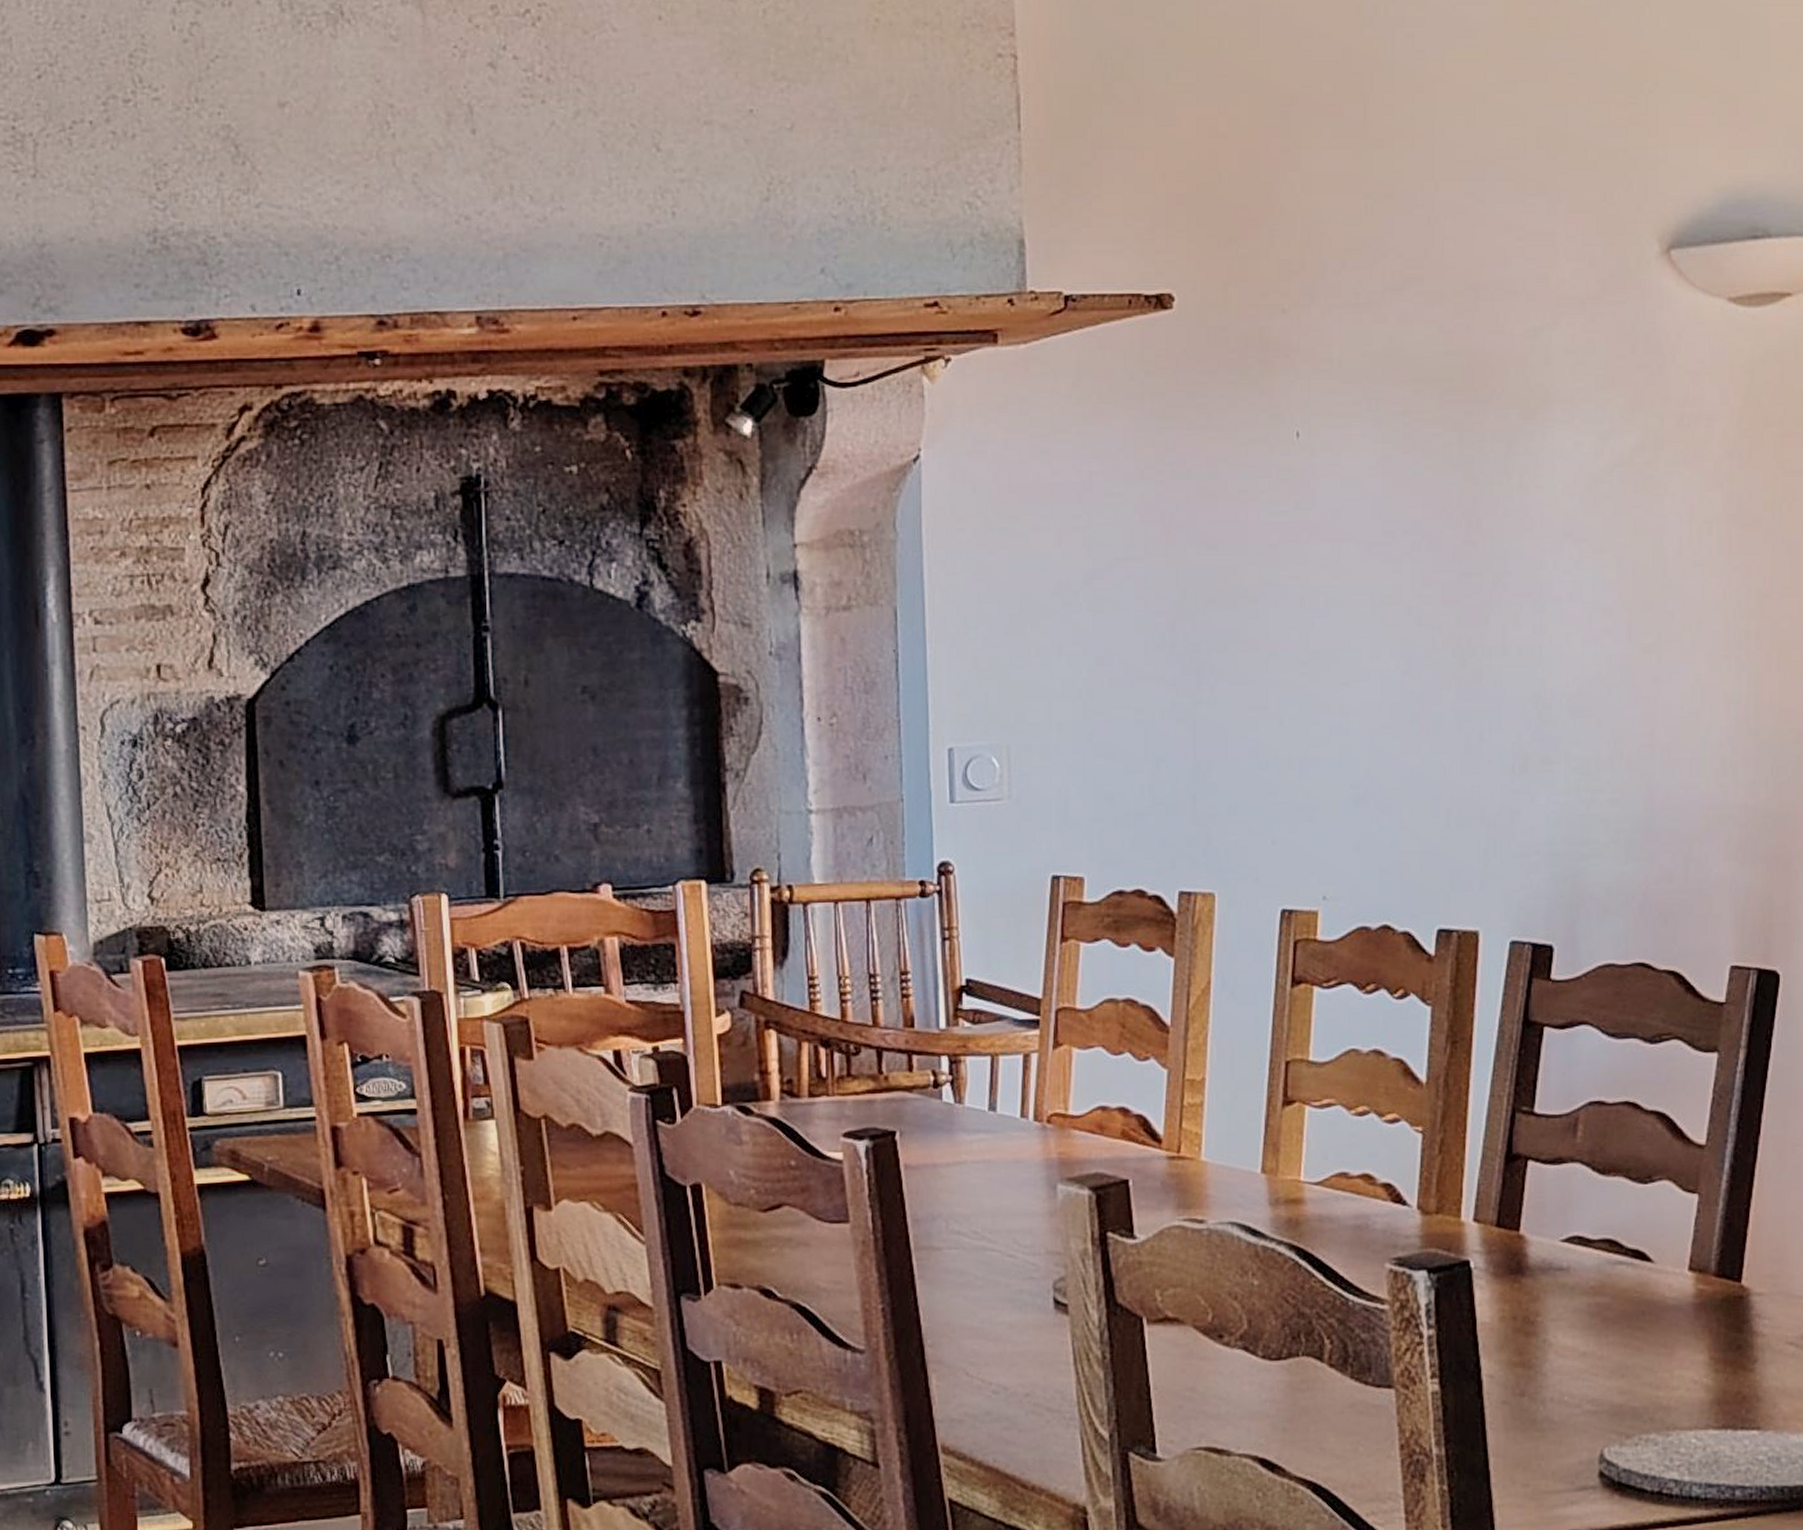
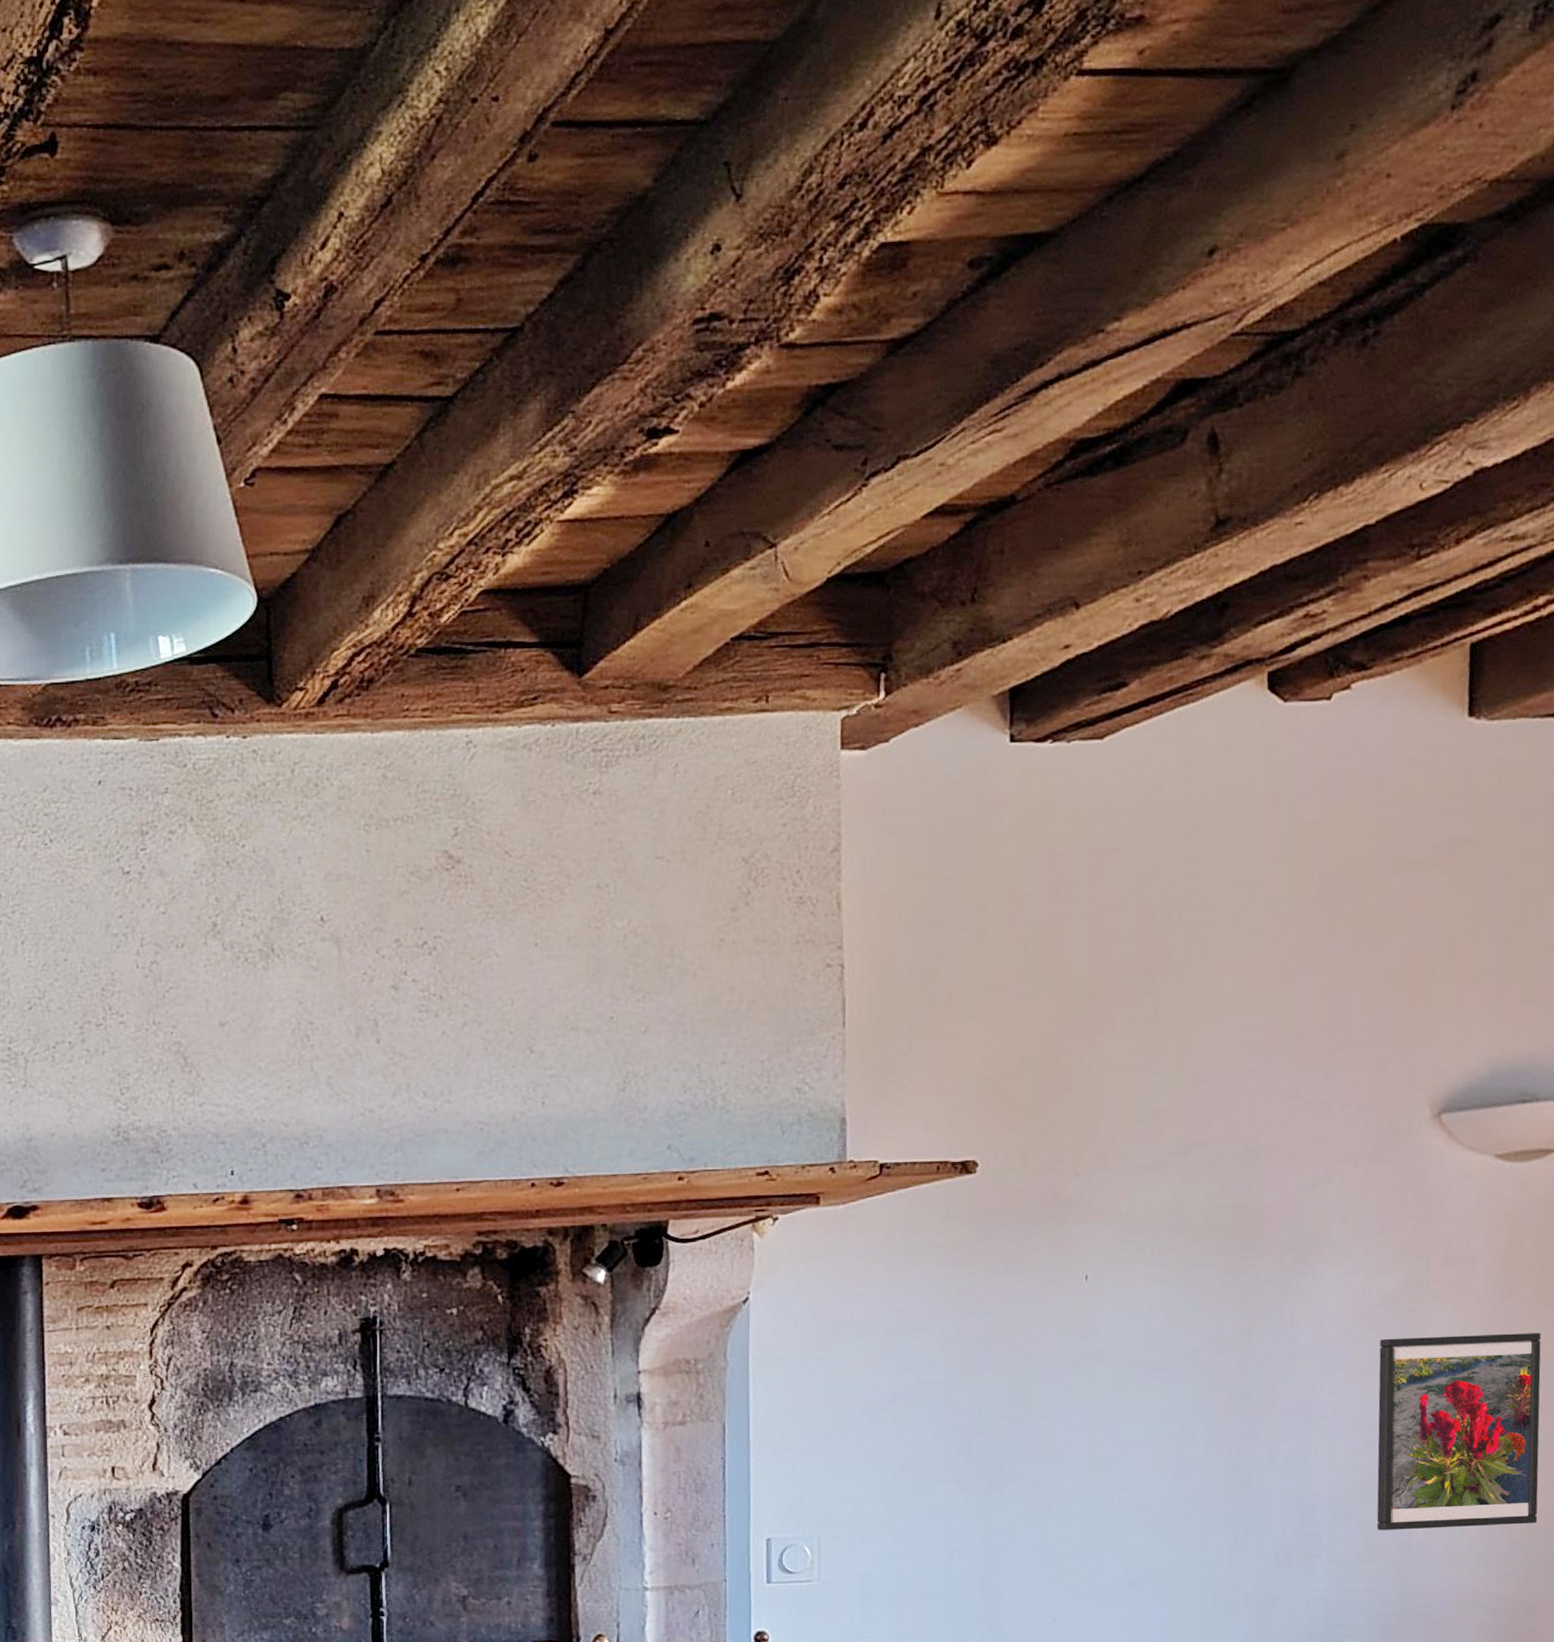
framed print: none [1614,503,1785,732] -> present [1376,1333,1542,1530]

